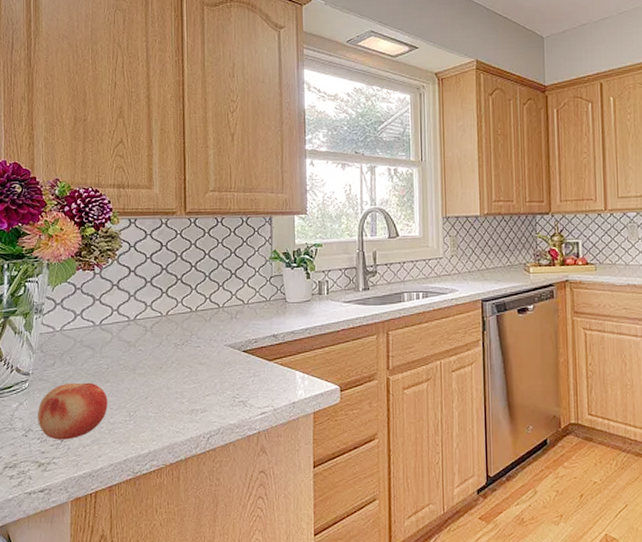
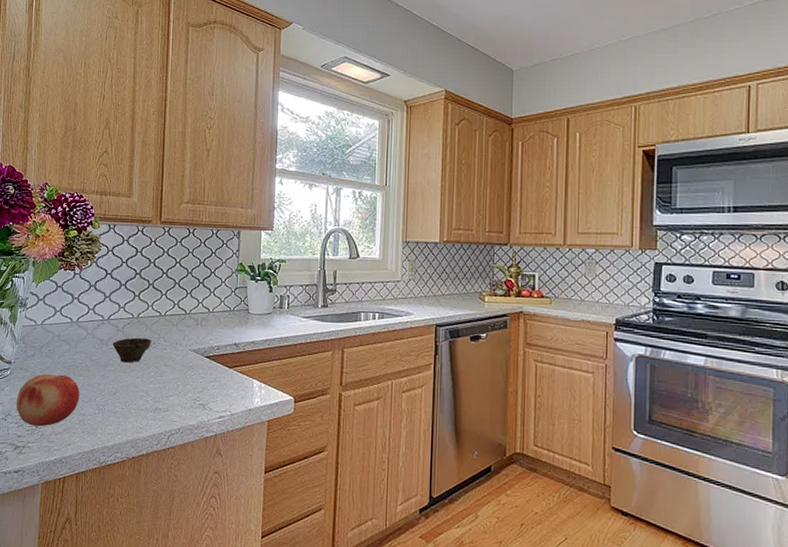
cup: none [141,336,183,364] -> present [112,337,152,363]

